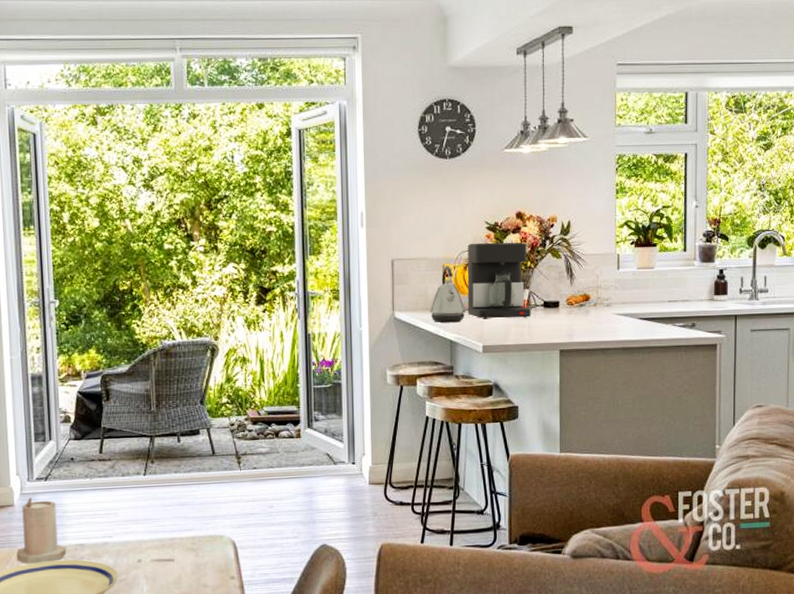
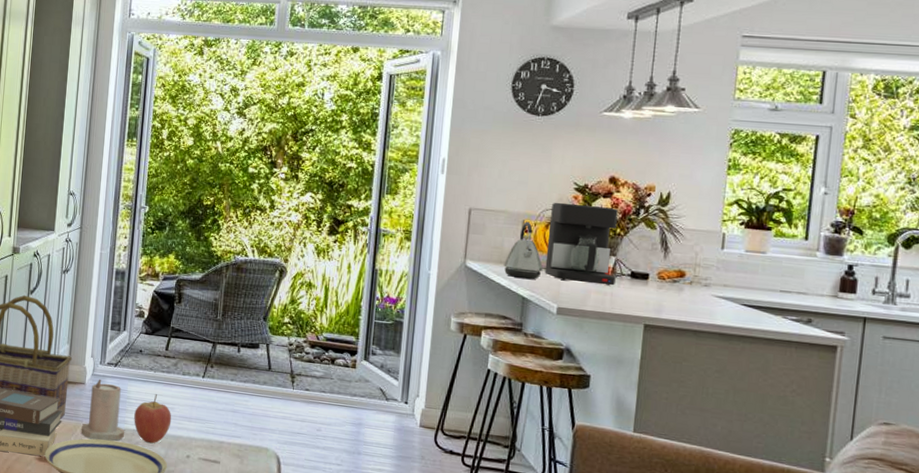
fruit: none [74,502,117,556] -> present [134,394,172,444]

